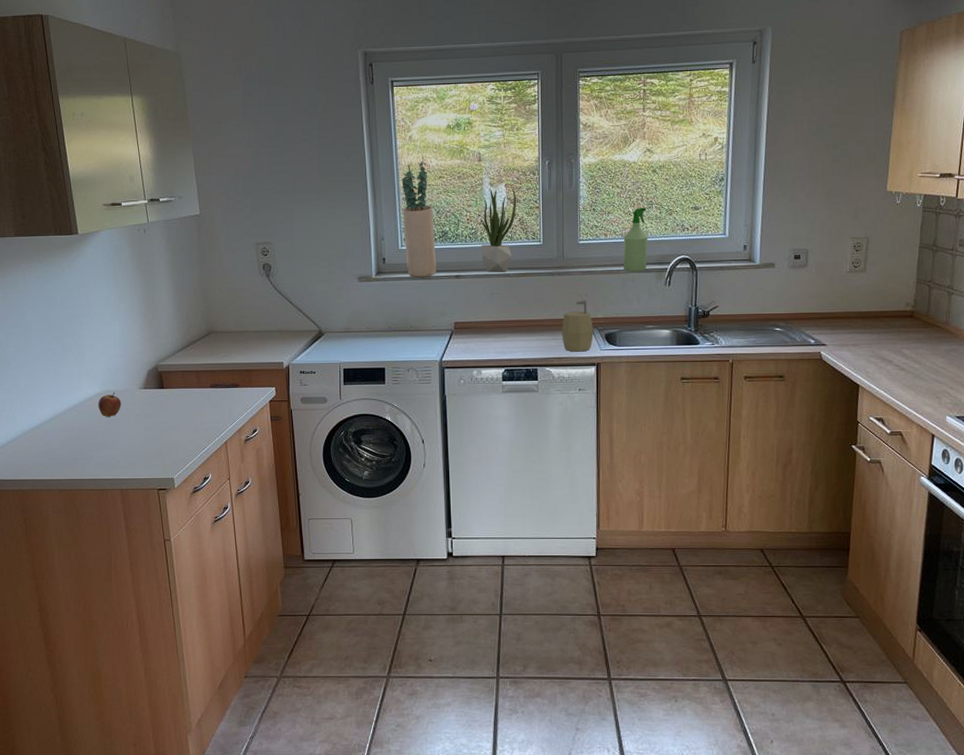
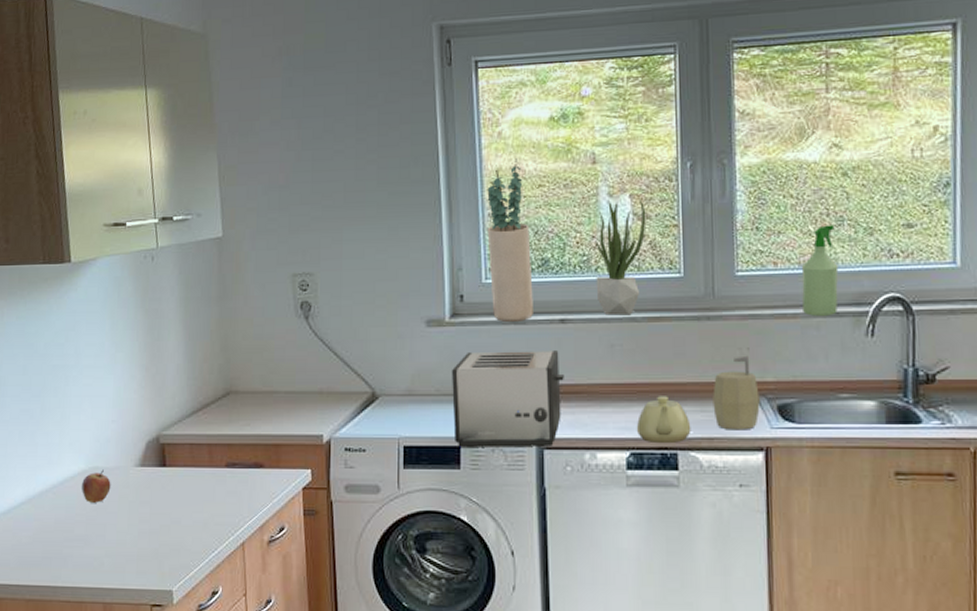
toaster: none [378,298,459,369] -> present [452,351,564,449]
teapot: none [509,329,547,363] -> present [636,396,691,444]

